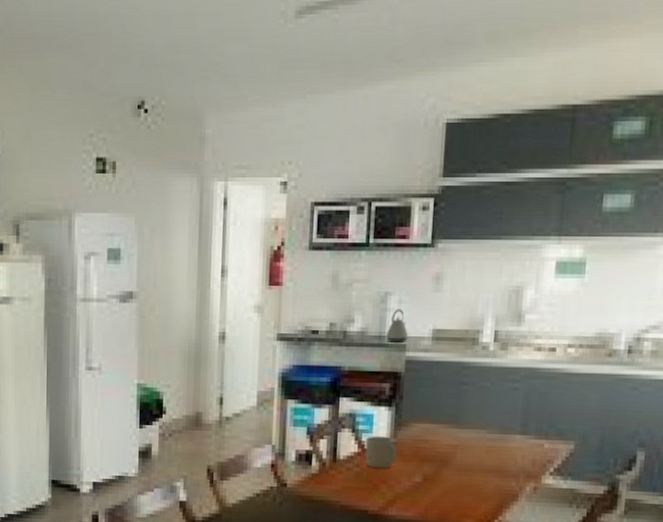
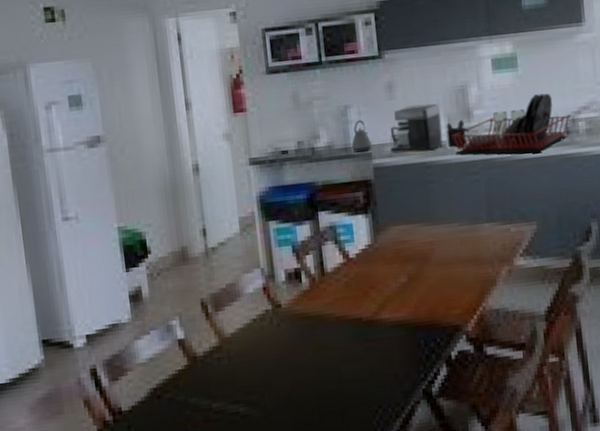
mug: present [364,436,397,469] -> none [349,243,380,276]
coffee maker: none [427,300,488,352] -> present [390,103,443,153]
dish rack: none [490,306,637,370] -> present [446,93,571,155]

